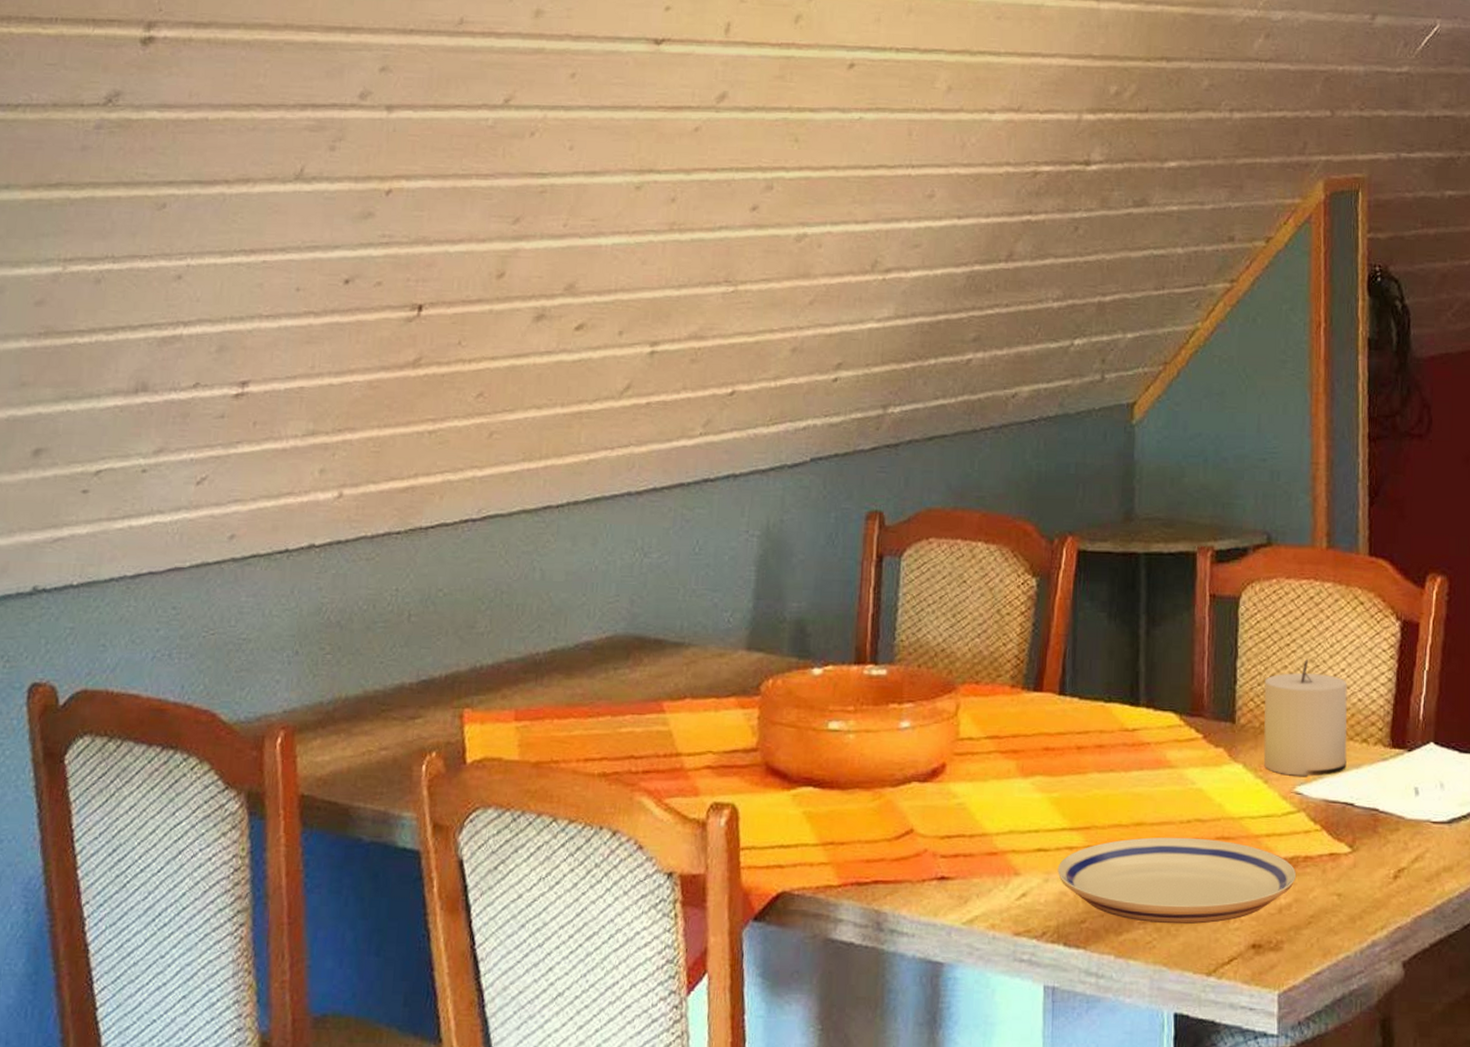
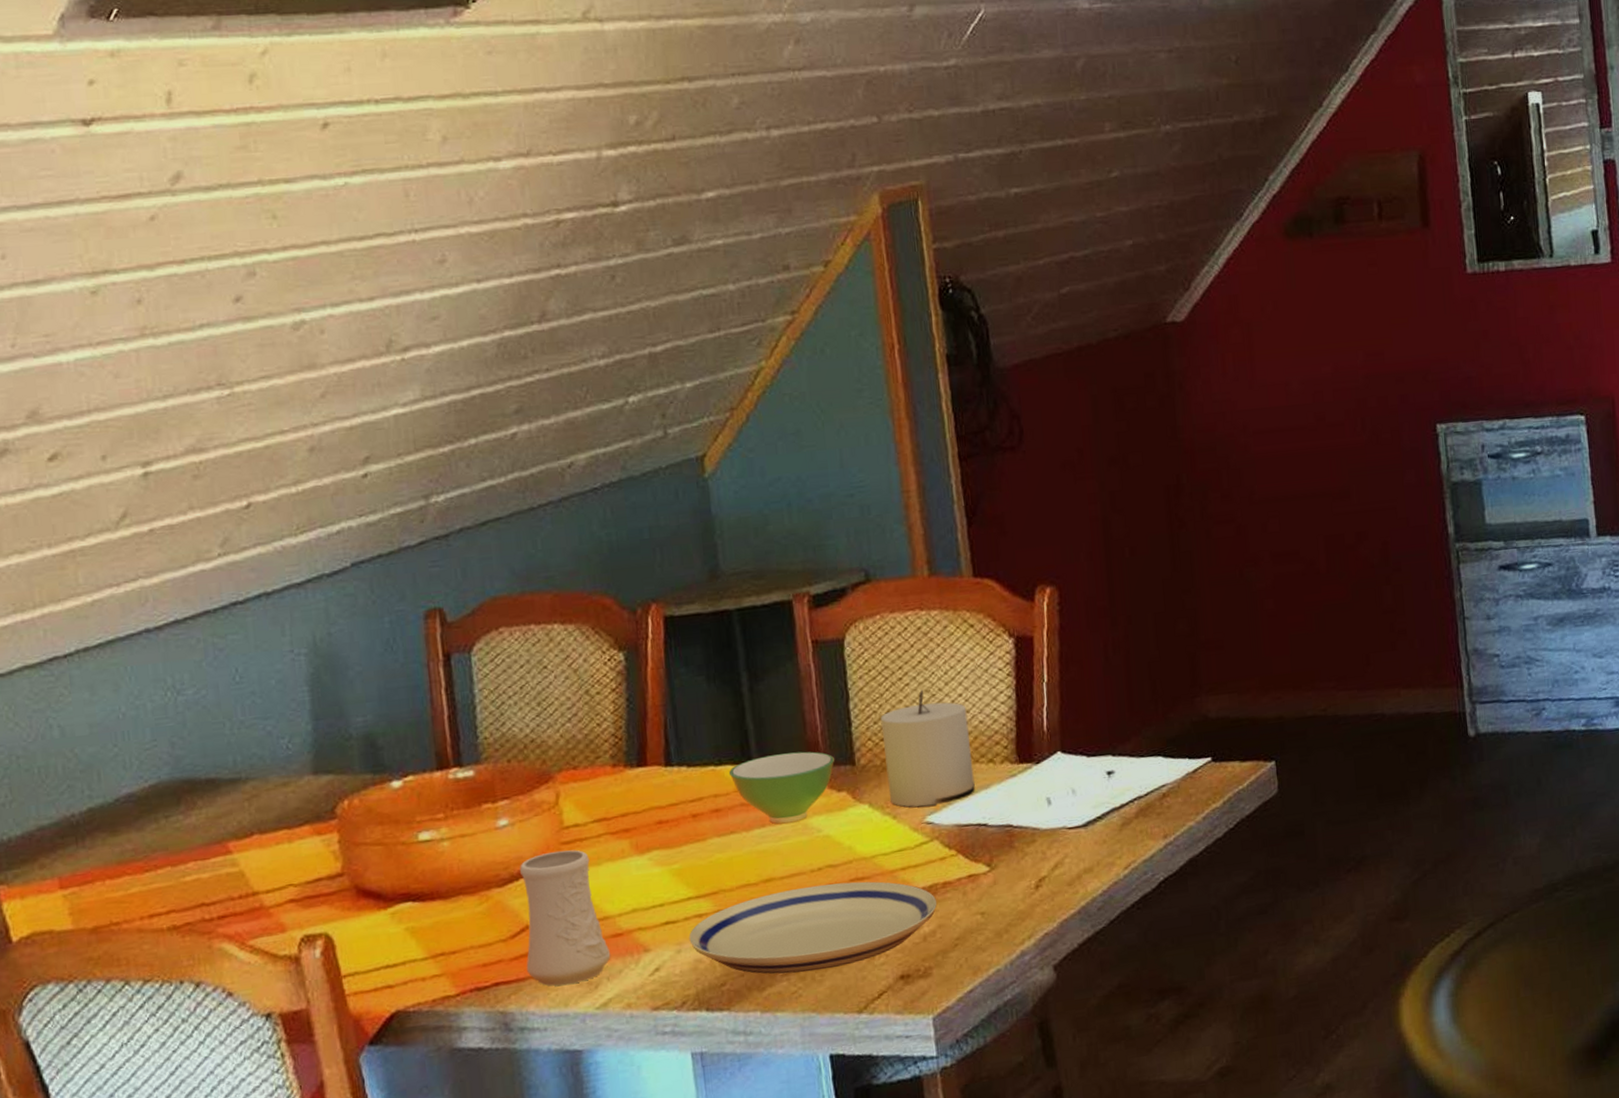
cup: none [905,760,984,894] -> present [520,849,611,986]
bowl: none [1116,700,1217,772] -> present [728,751,835,825]

